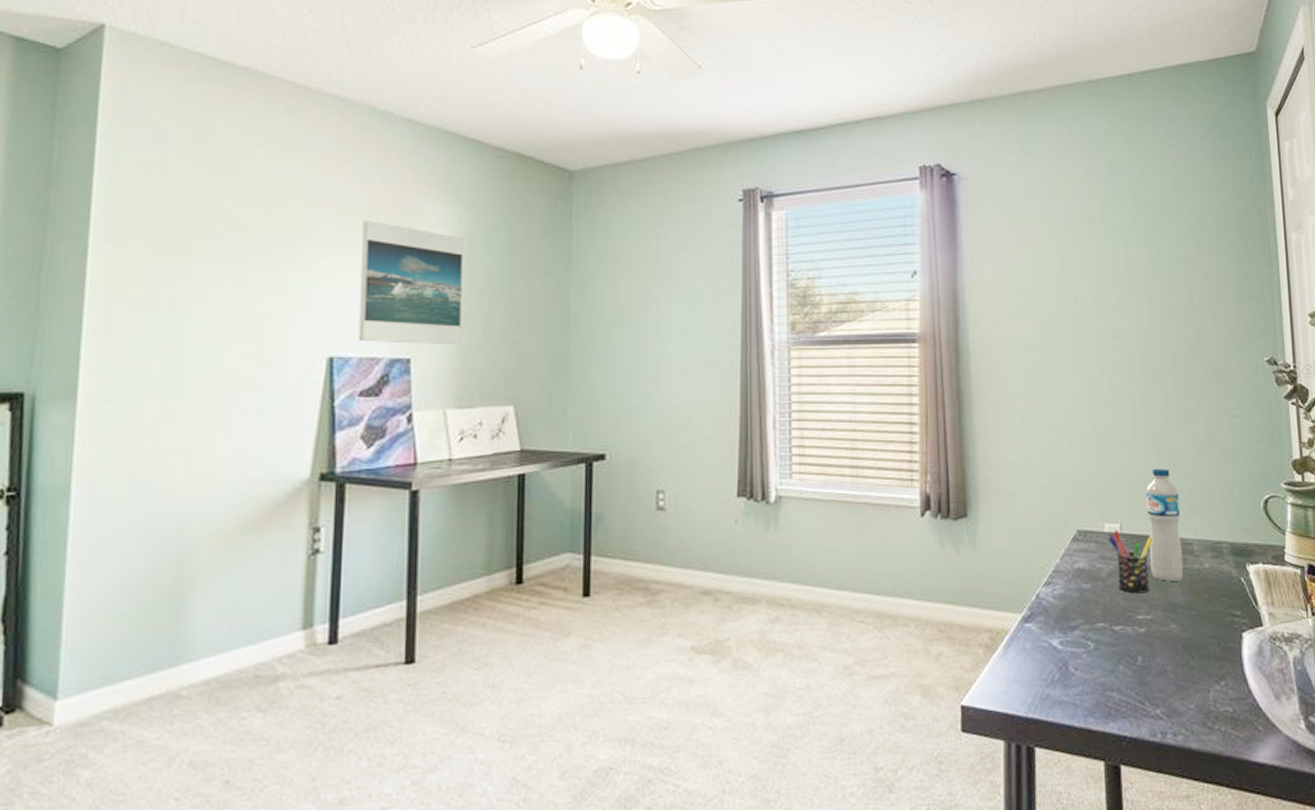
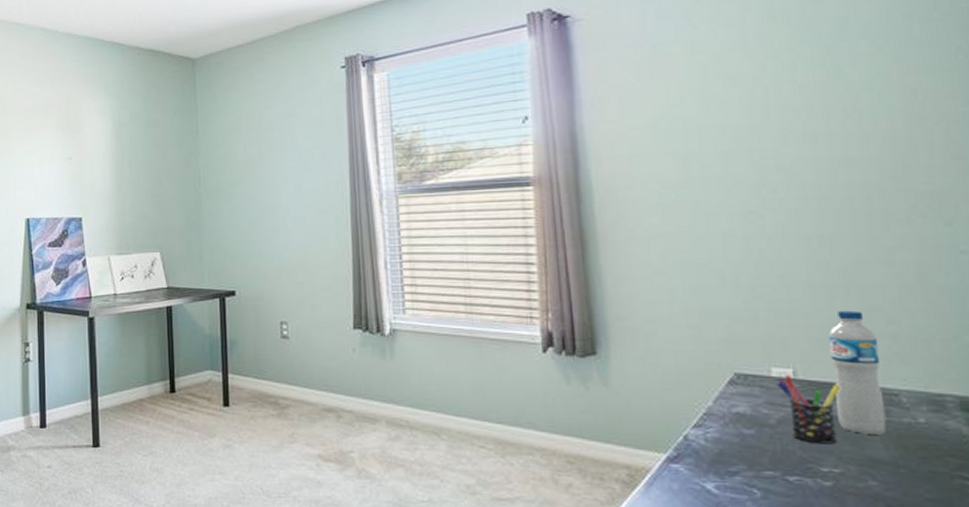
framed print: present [358,220,464,345] -> none [42,114,118,206]

